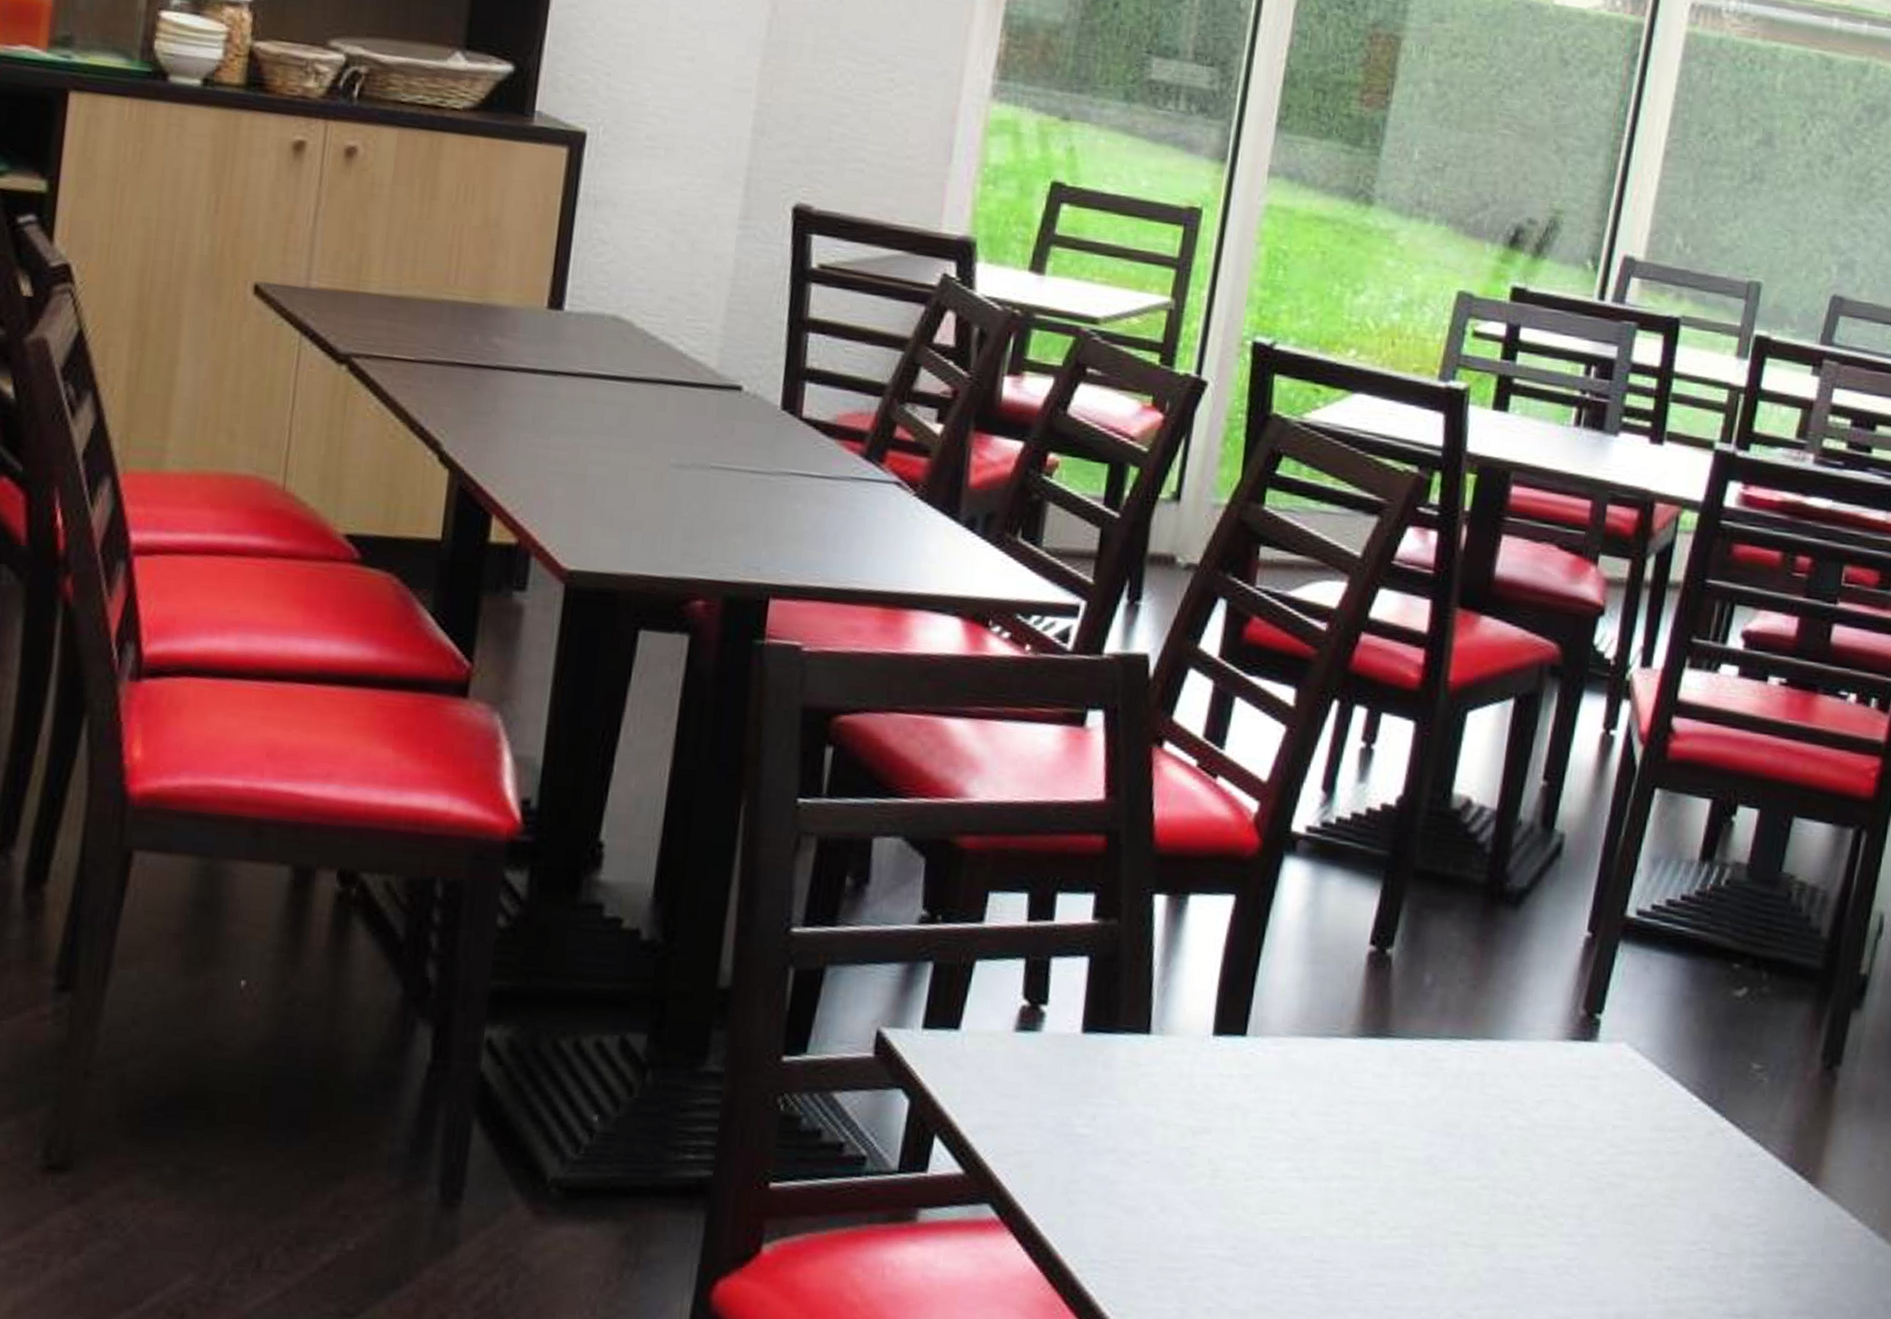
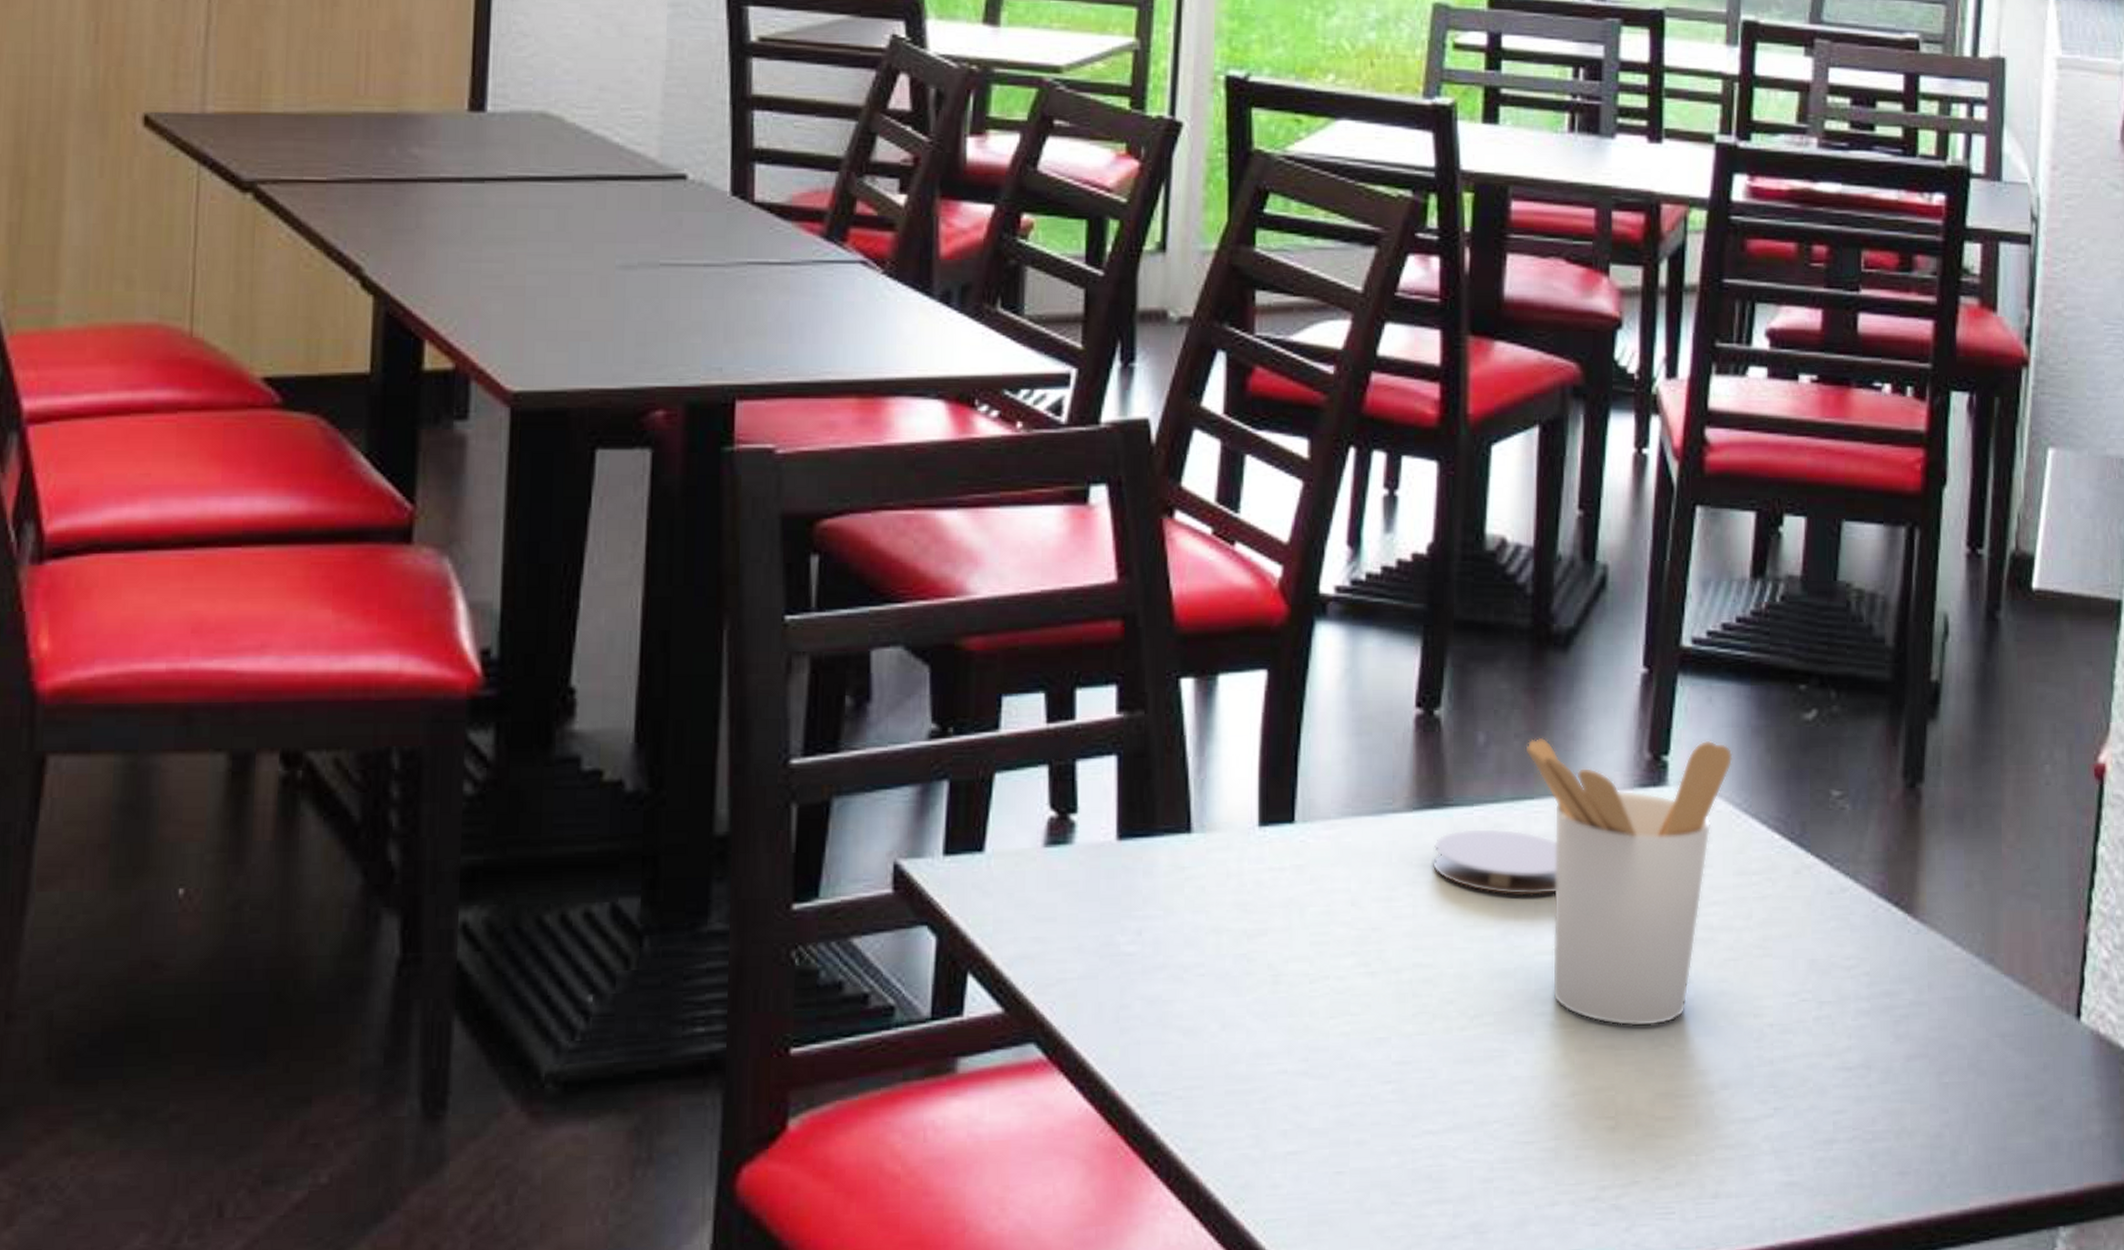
coaster: none [1369,1059,1488,1128] -> present [1432,828,1557,896]
utensil holder: none [1468,984,1663,1256] -> present [1525,737,1733,1026]

